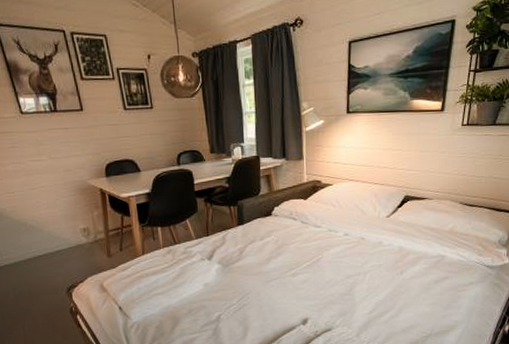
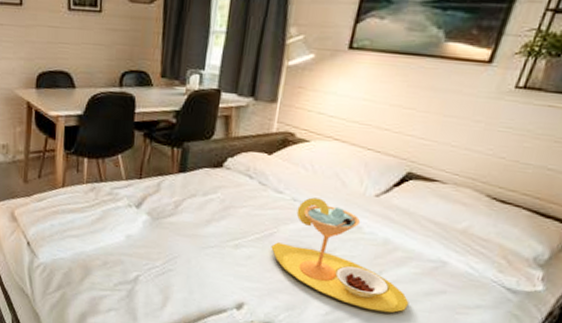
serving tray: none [320,226,426,303] -> present [271,197,409,313]

